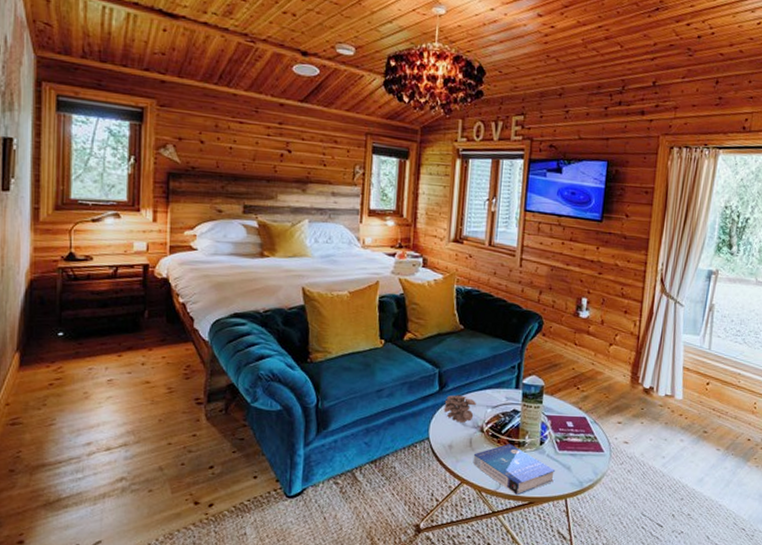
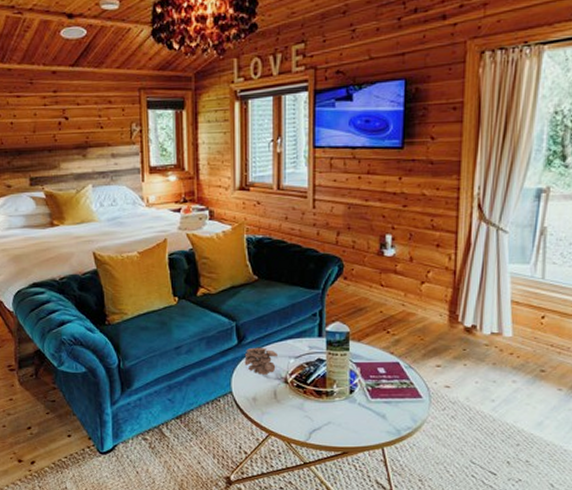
book: present [472,443,556,496] -> none [279,393,369,446]

